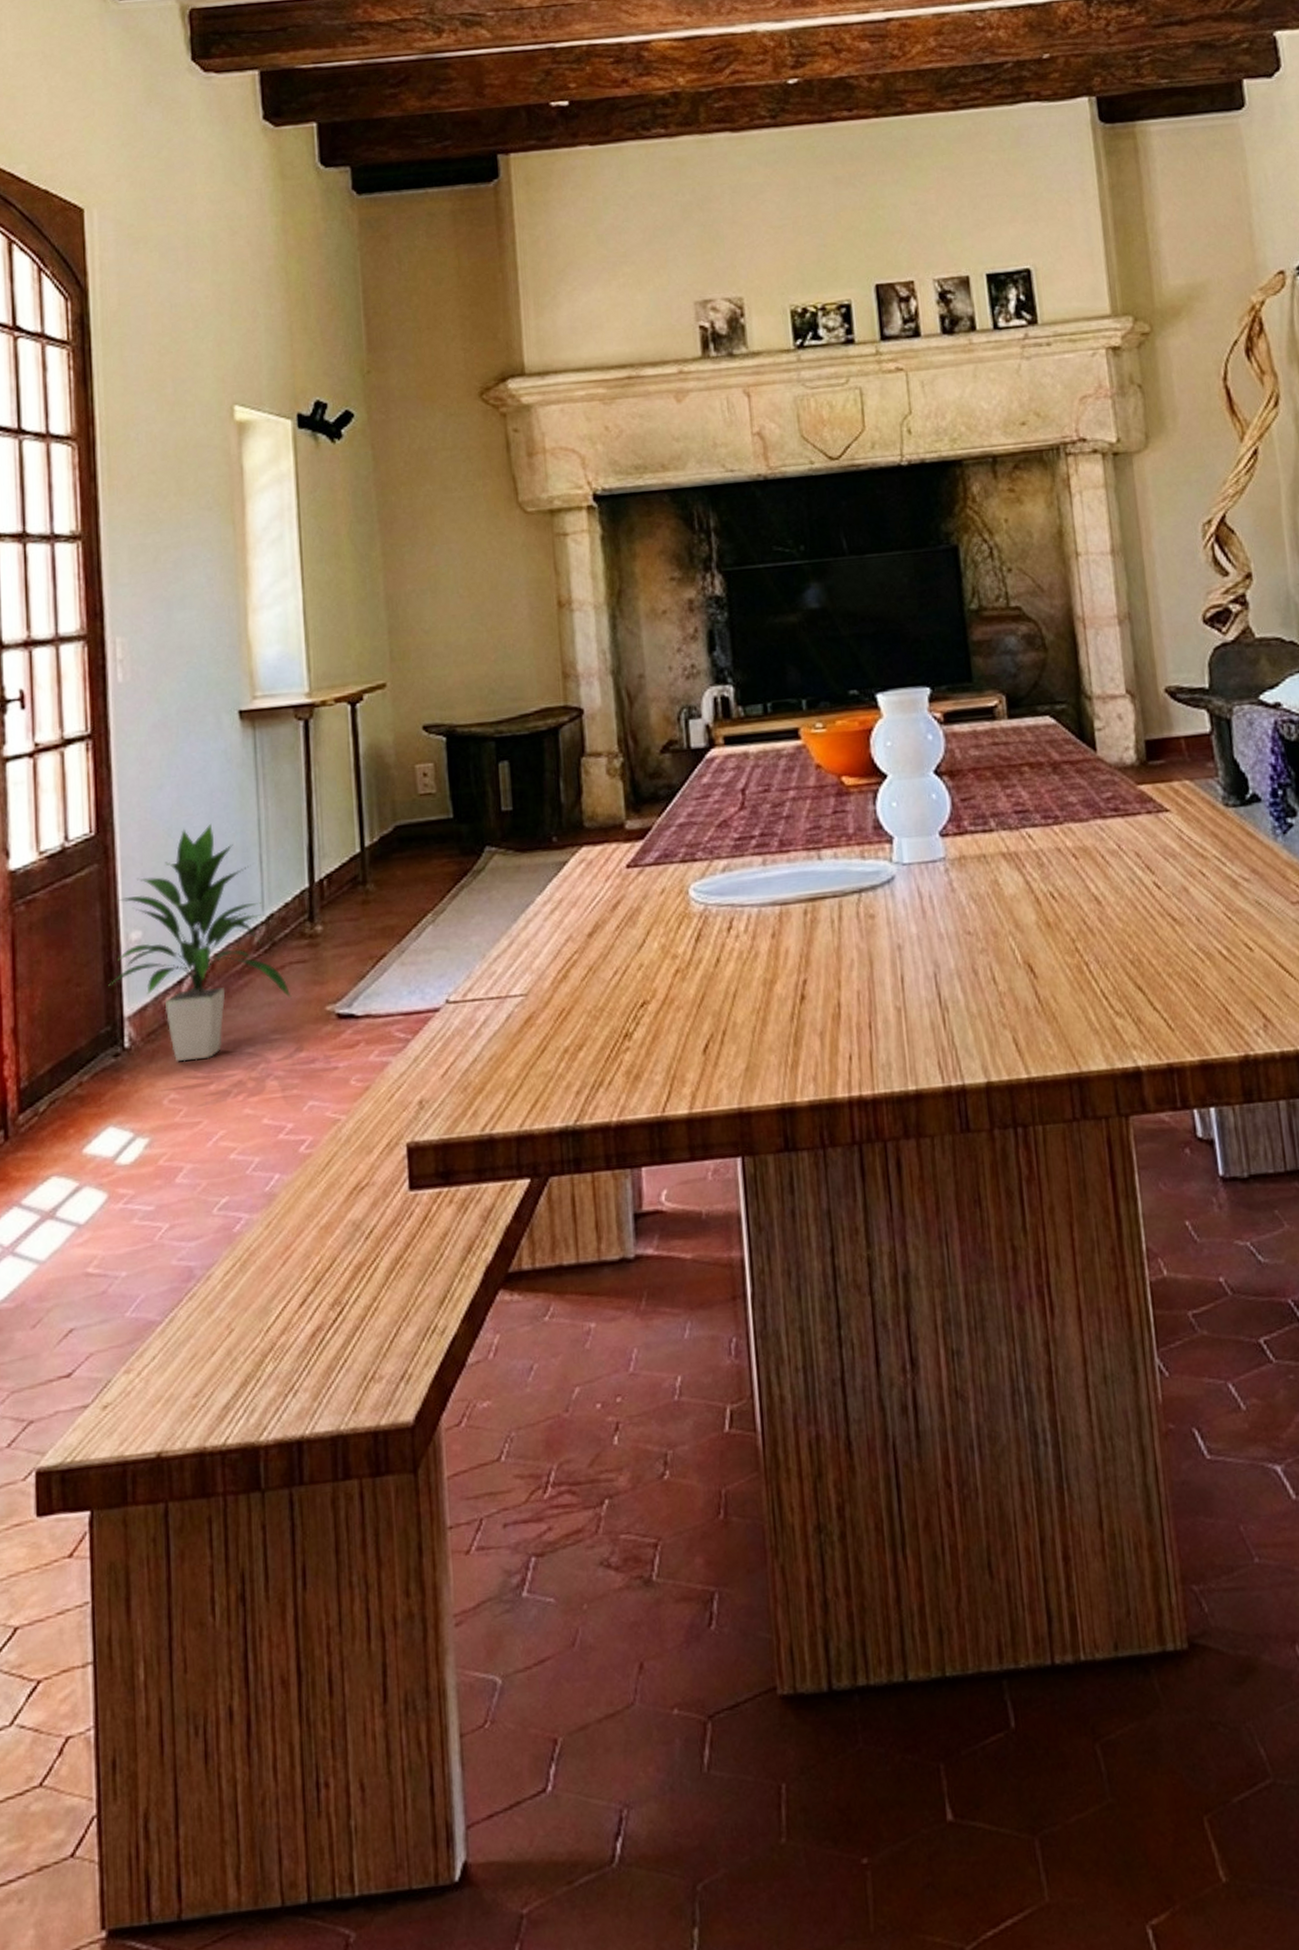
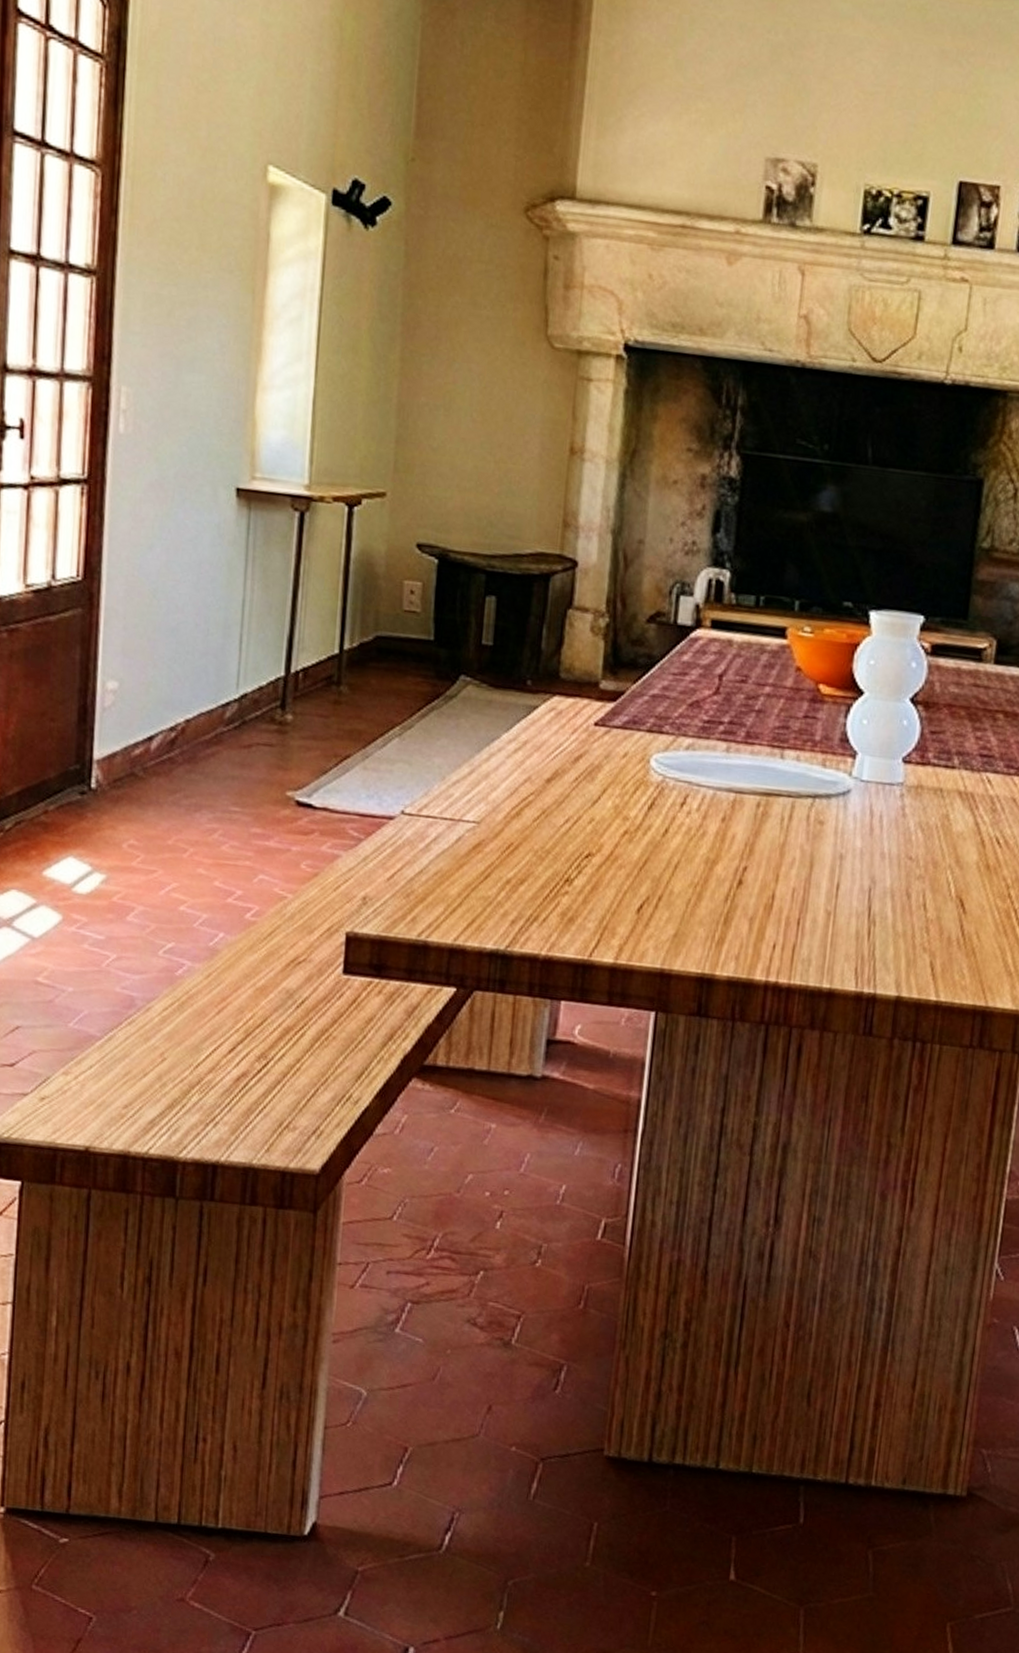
indoor plant: present [108,823,292,1062] -> none [81,593,255,815]

